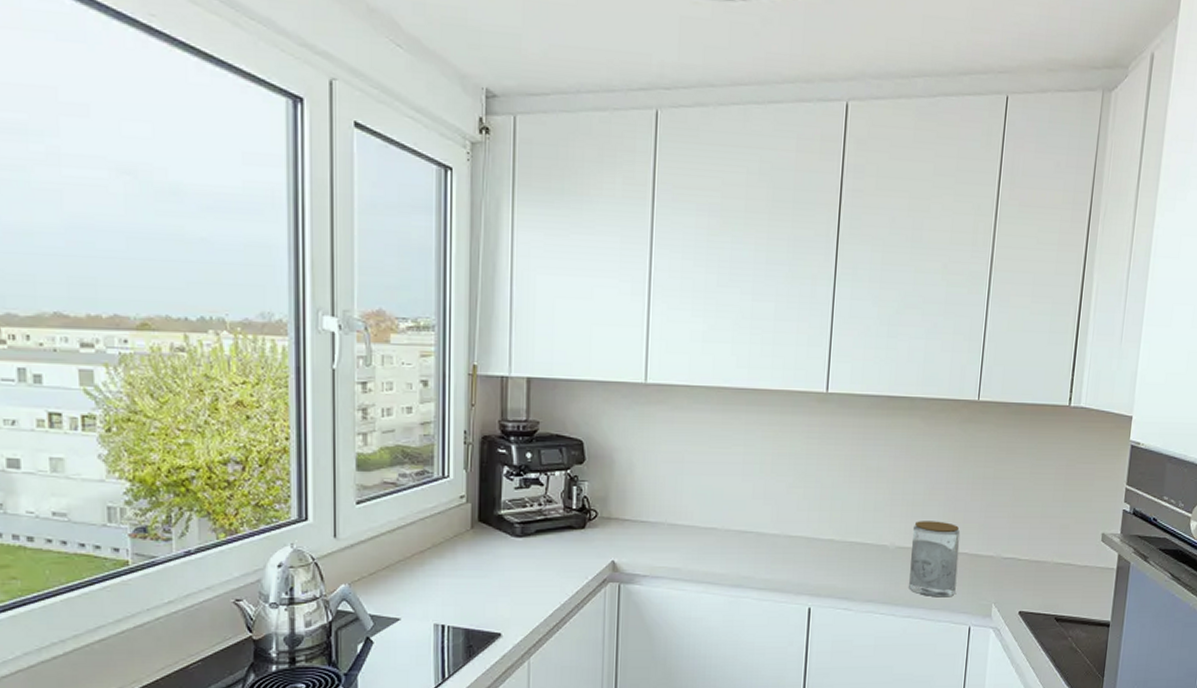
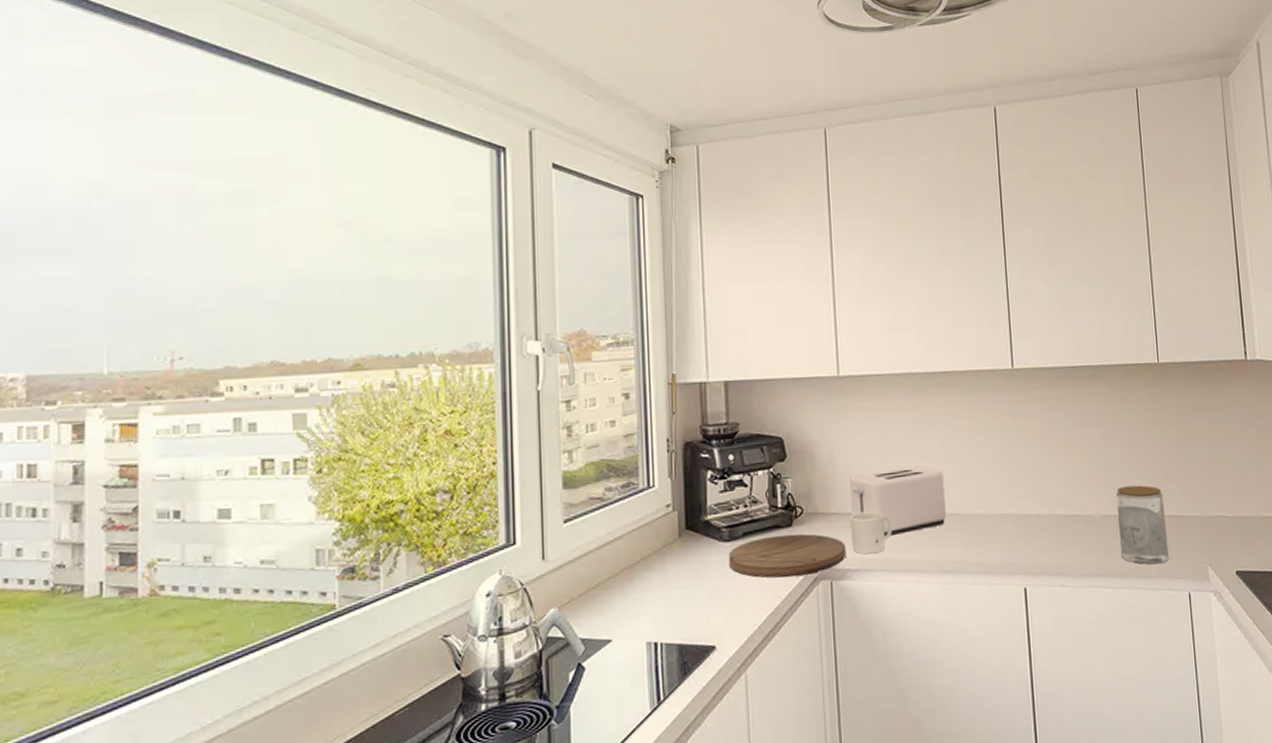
cutting board: none [519,536,637,576] -> present [728,534,847,578]
mug: none [642,521,685,562] -> present [849,511,892,555]
toaster: none [646,482,742,546] -> present [850,466,946,536]

